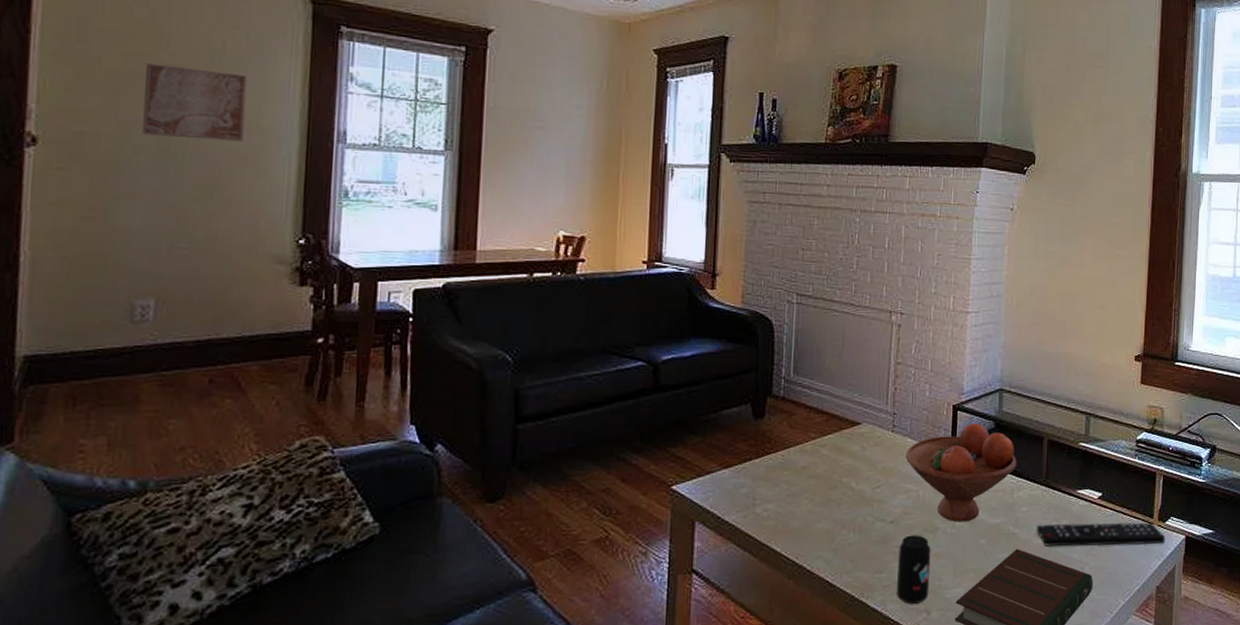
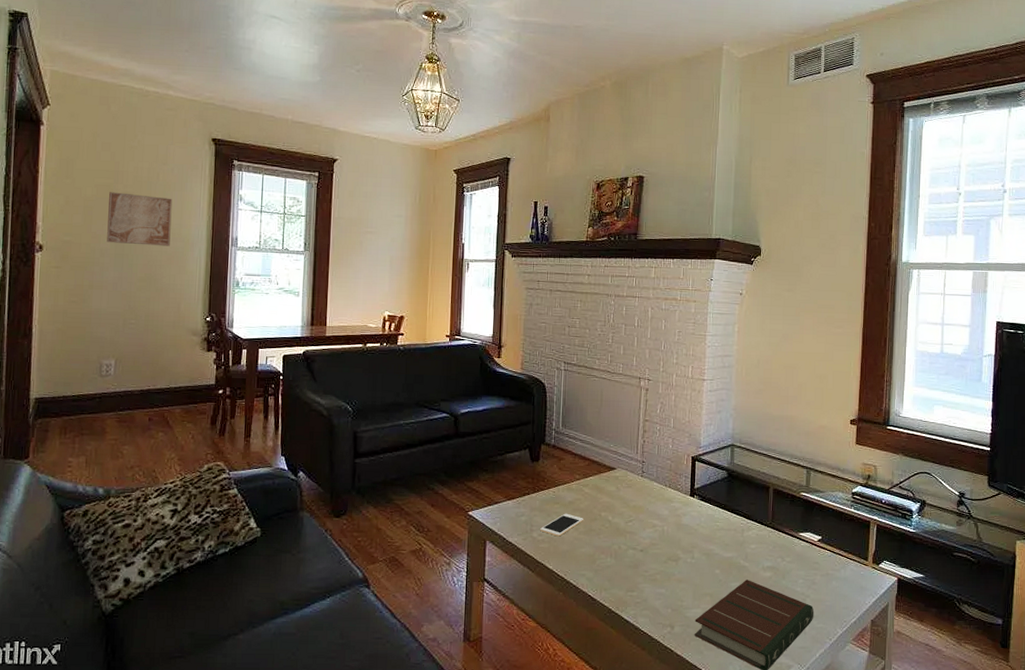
cell phone: none [765,481,820,511] -> present [540,513,583,537]
beverage can: present [897,535,931,604] -> none [646,562,674,619]
fruit bowl: present [905,423,1017,522] -> none [652,472,747,554]
remote control: present [1036,522,1166,546] -> none [764,560,879,584]

